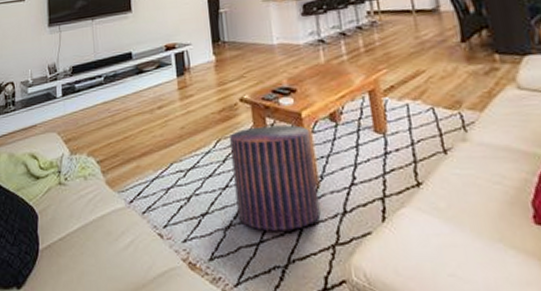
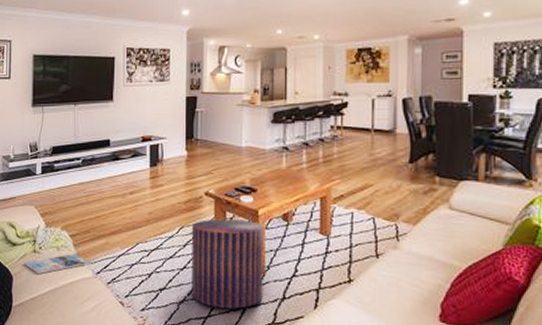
magazine: none [50,181,124,210] -> present [24,253,93,275]

